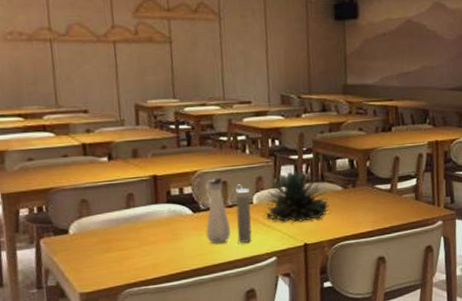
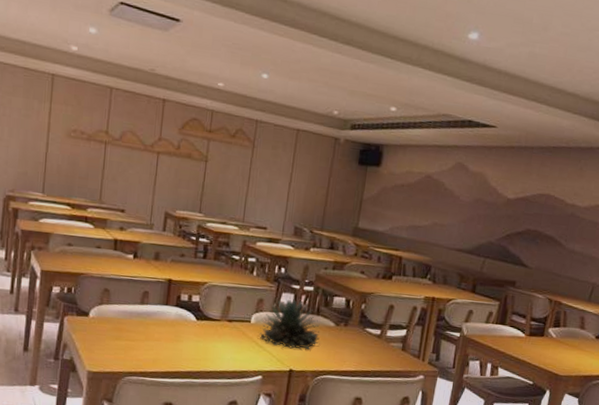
water bottle: present [199,178,252,244] -> none [203,292,250,357]

